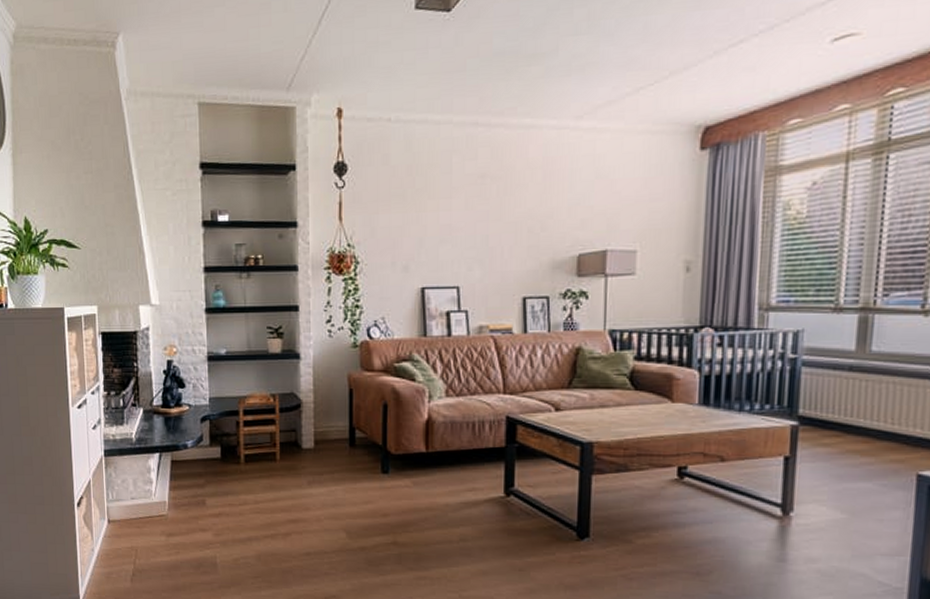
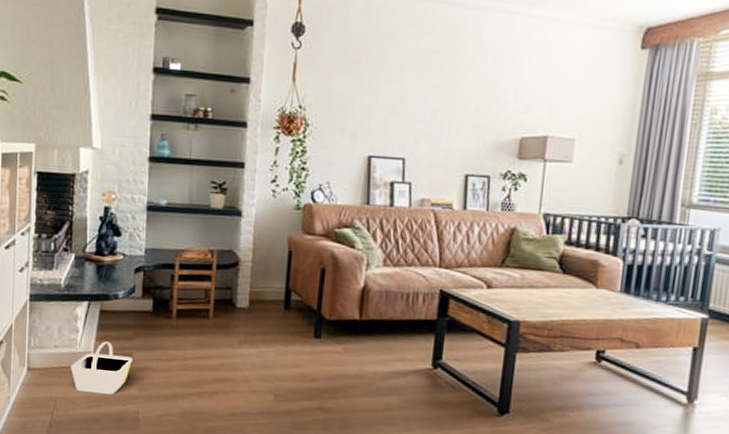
basket: none [148,490,206,542] -> present [70,341,132,395]

